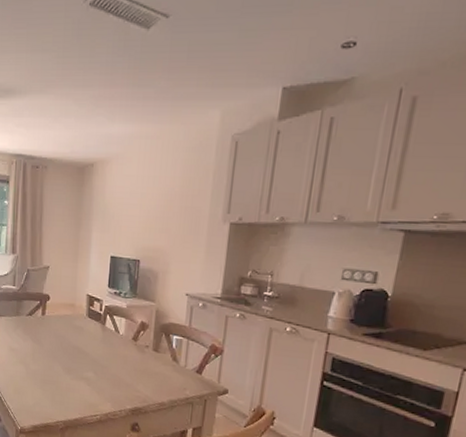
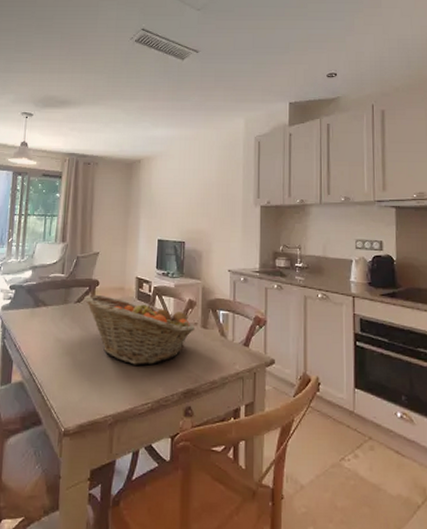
fruit basket: none [35,308,146,381] -> present [84,294,195,365]

